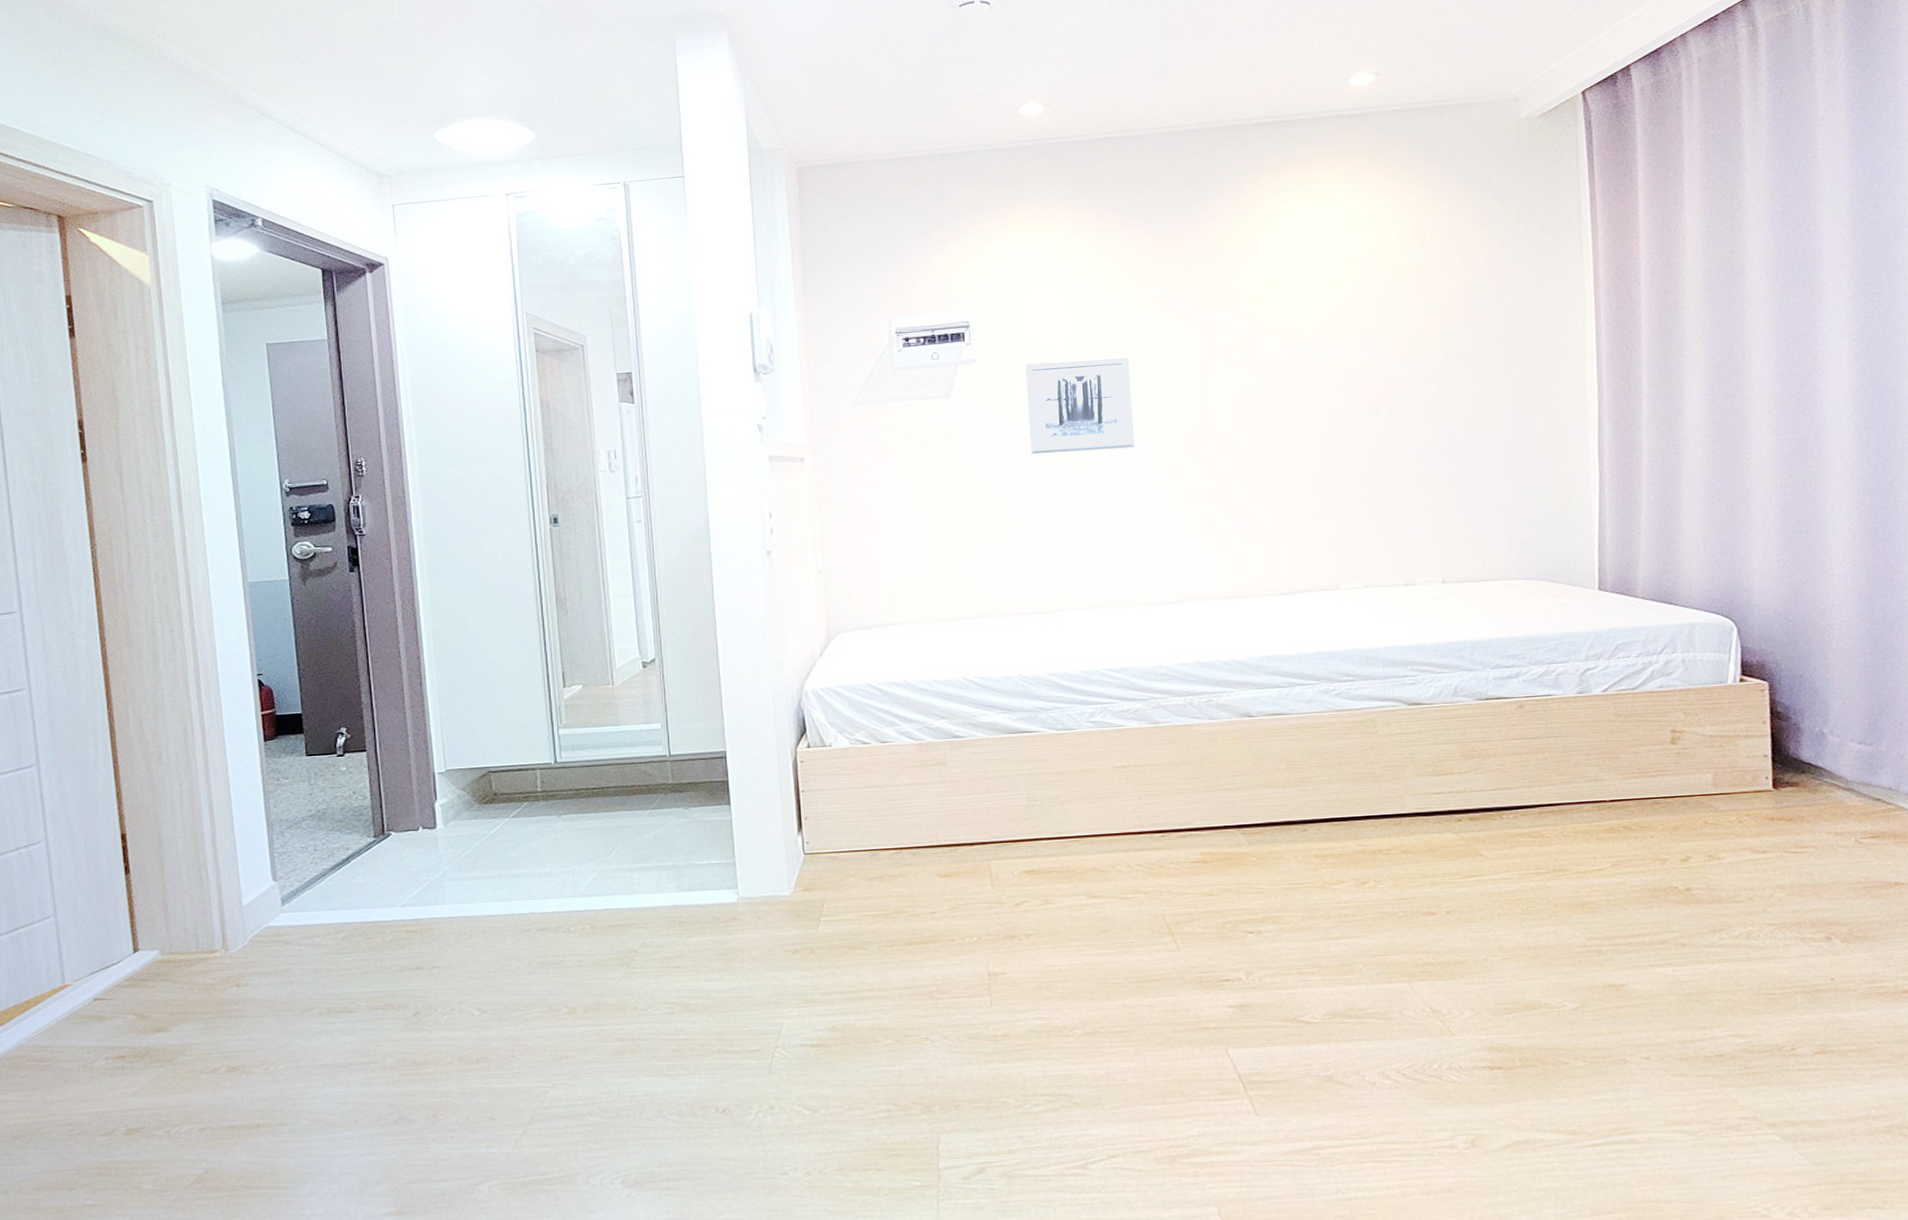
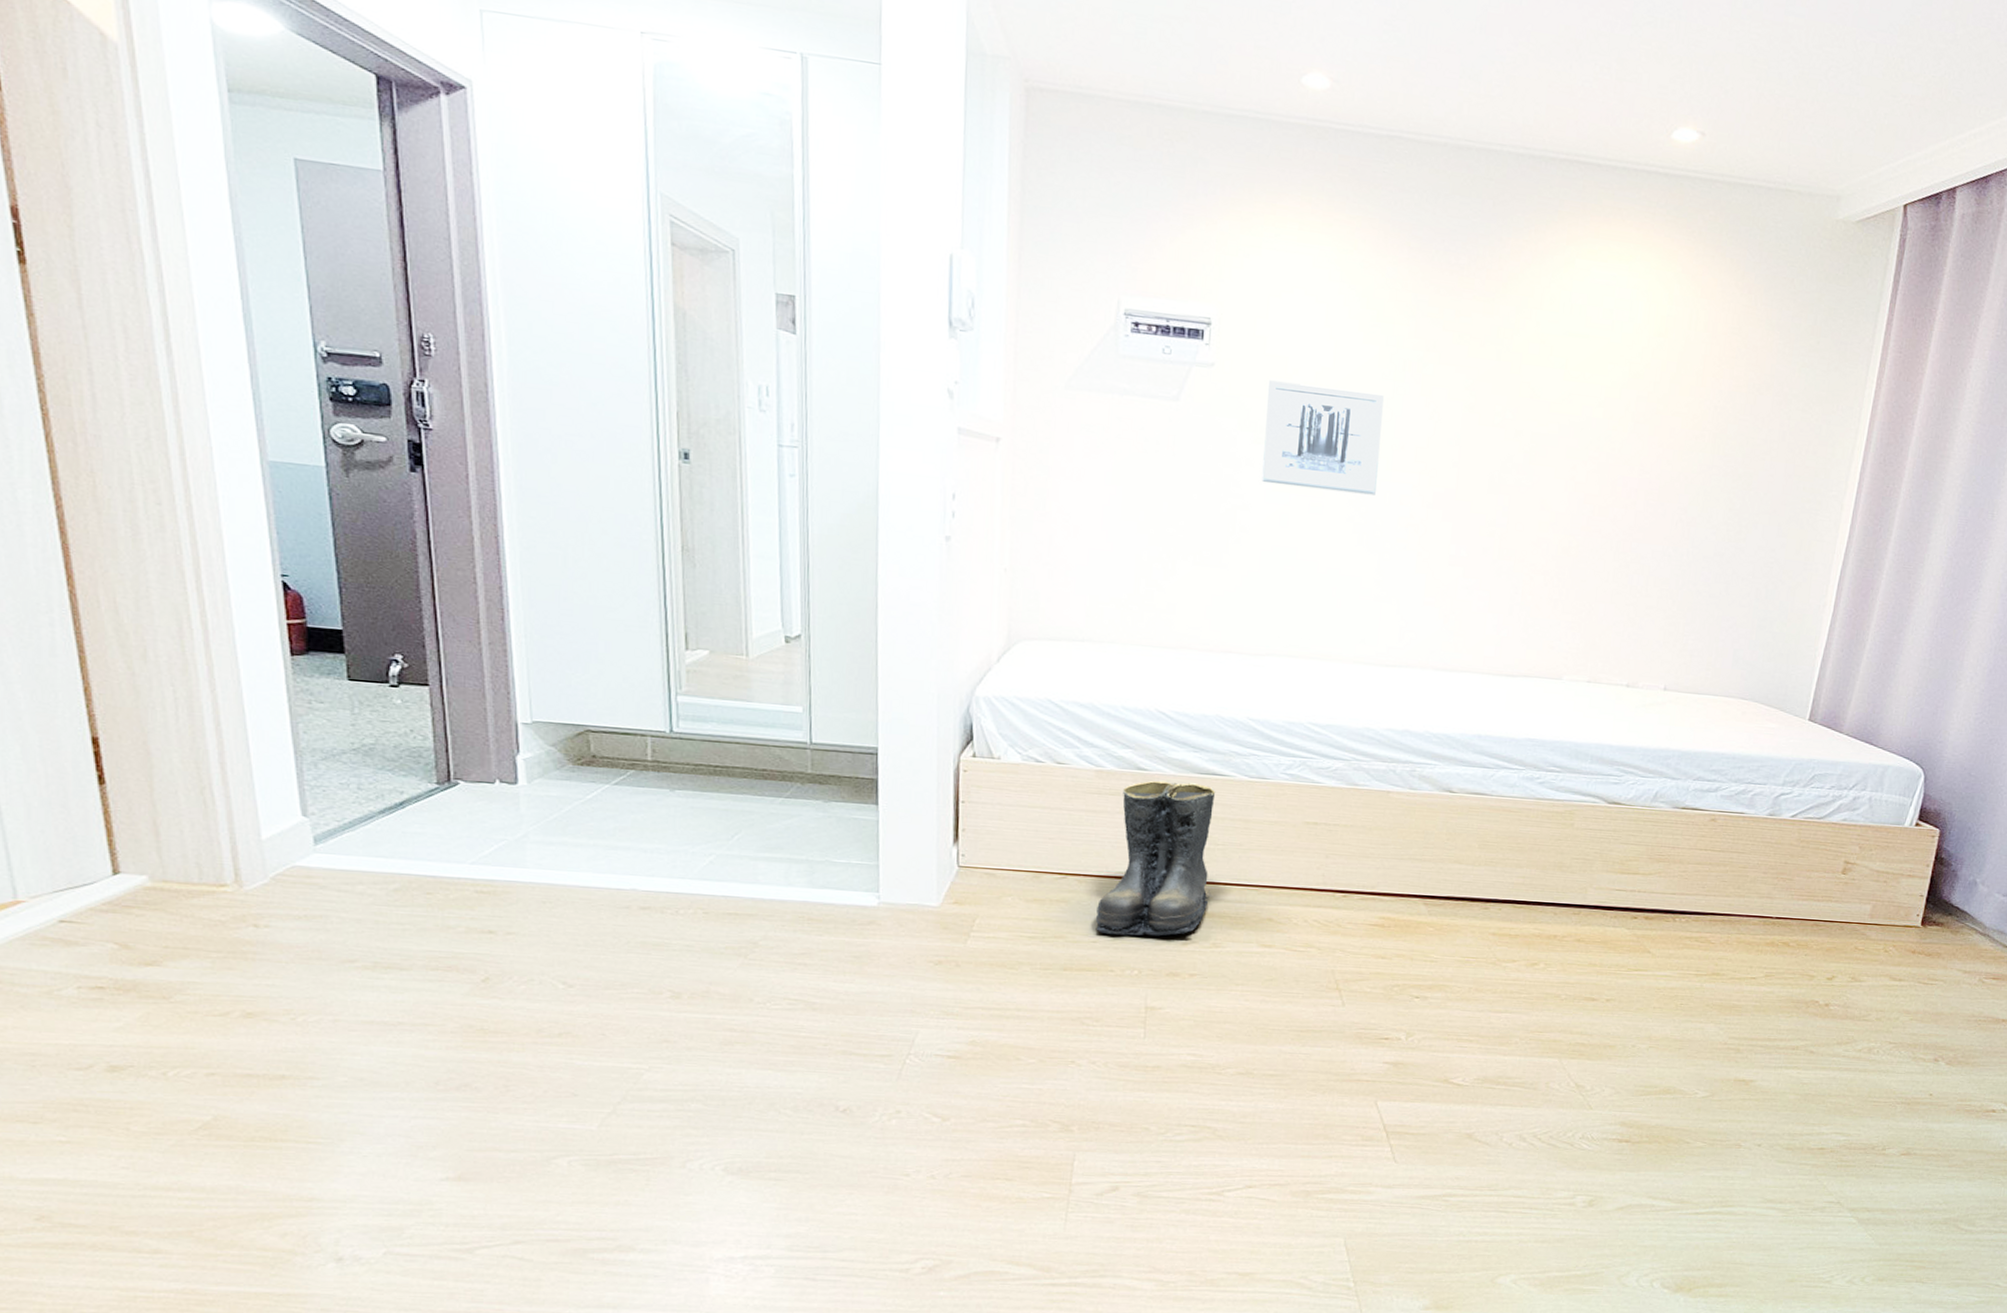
boots: none [931,743,1036,904] -> present [1095,780,1216,936]

